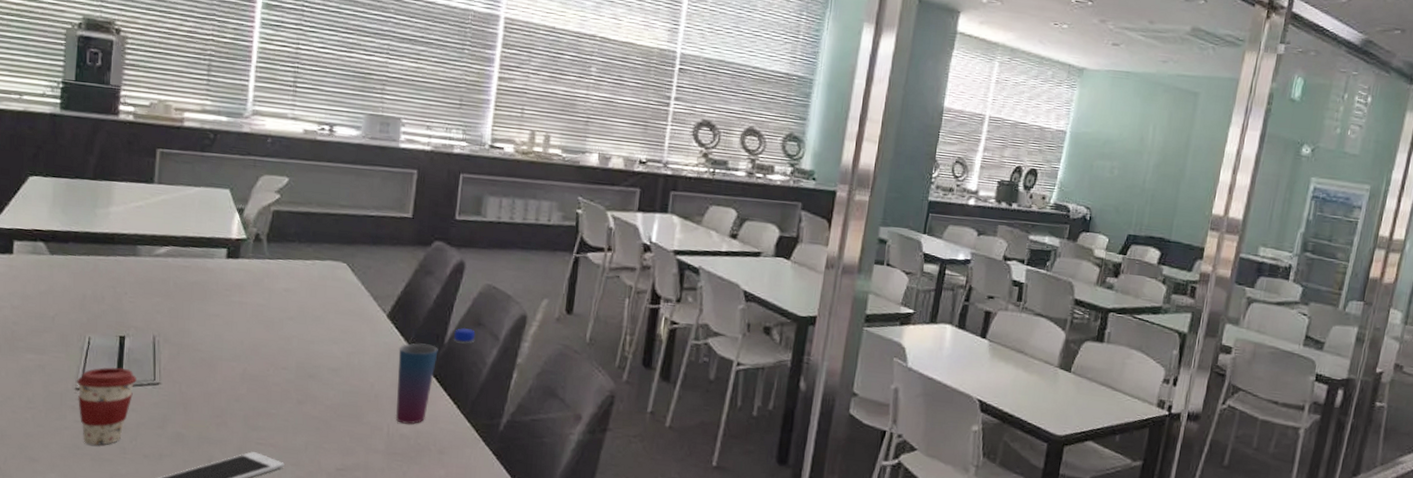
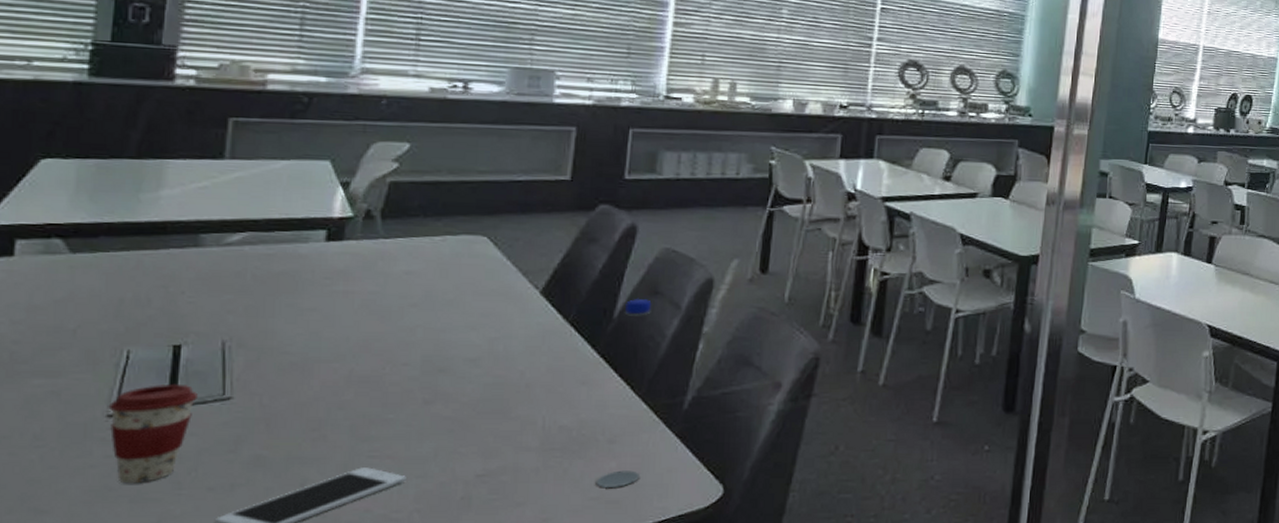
cup: present [395,343,438,424] -> none [552,320,606,414]

